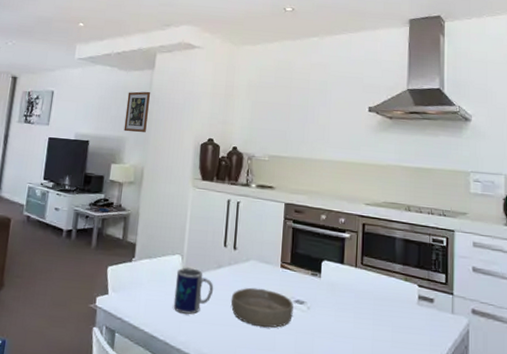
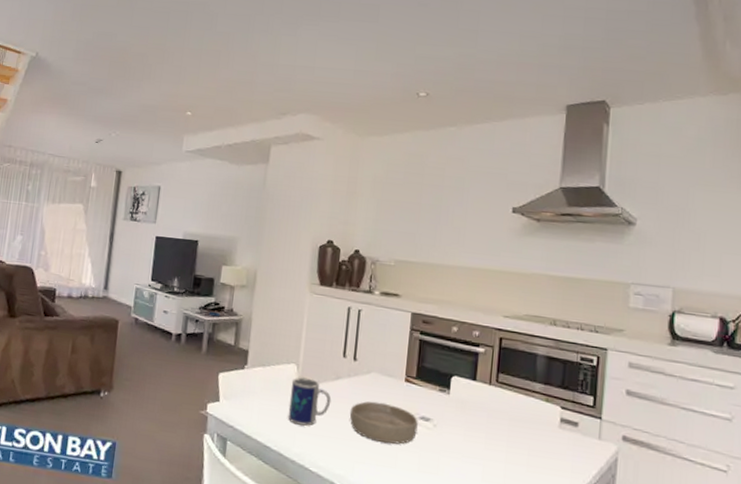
wall art: present [124,91,150,133] -> none [235,187,264,233]

